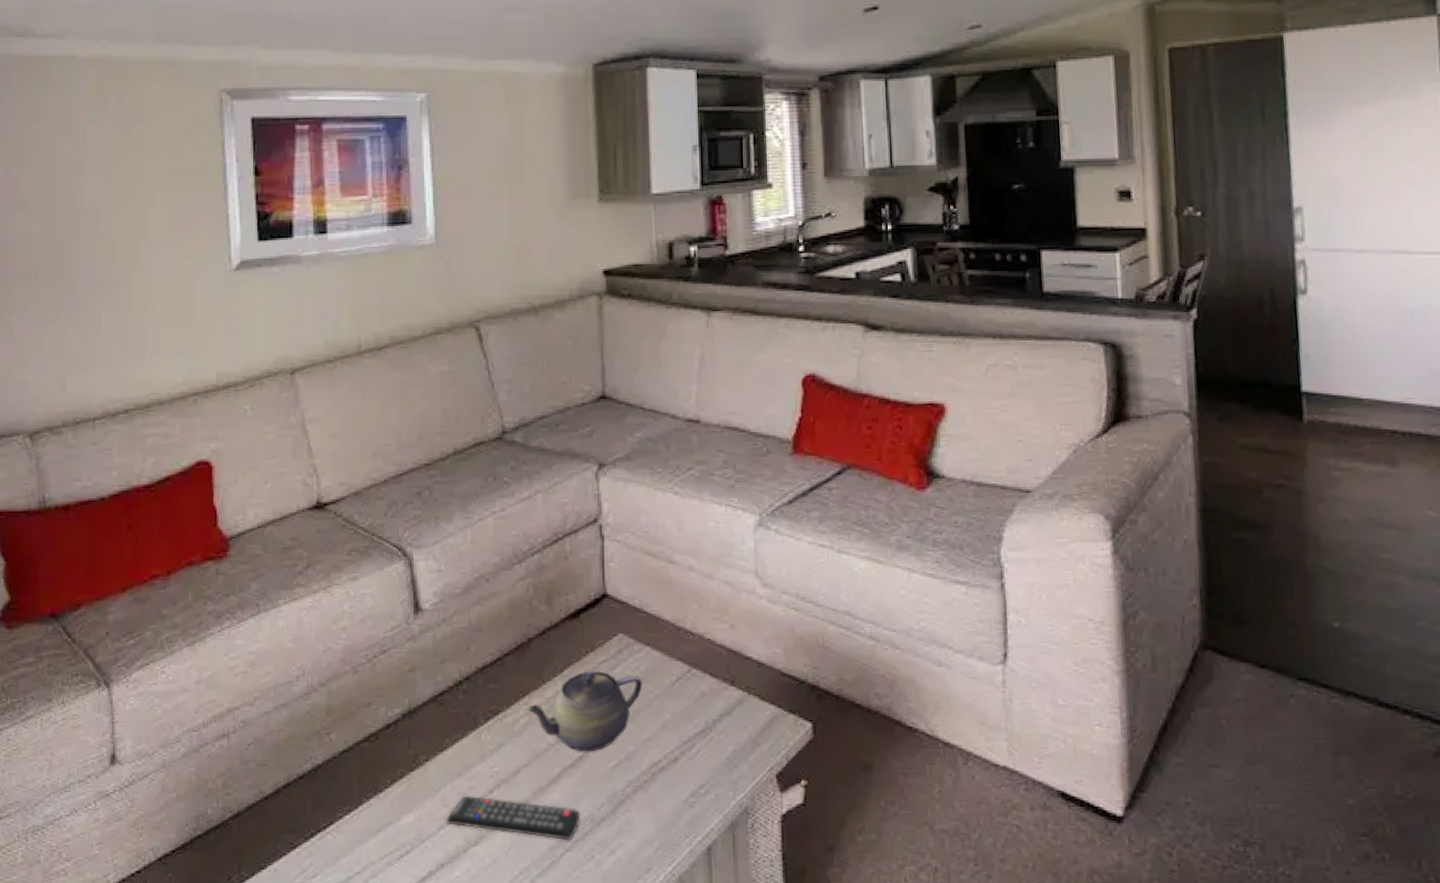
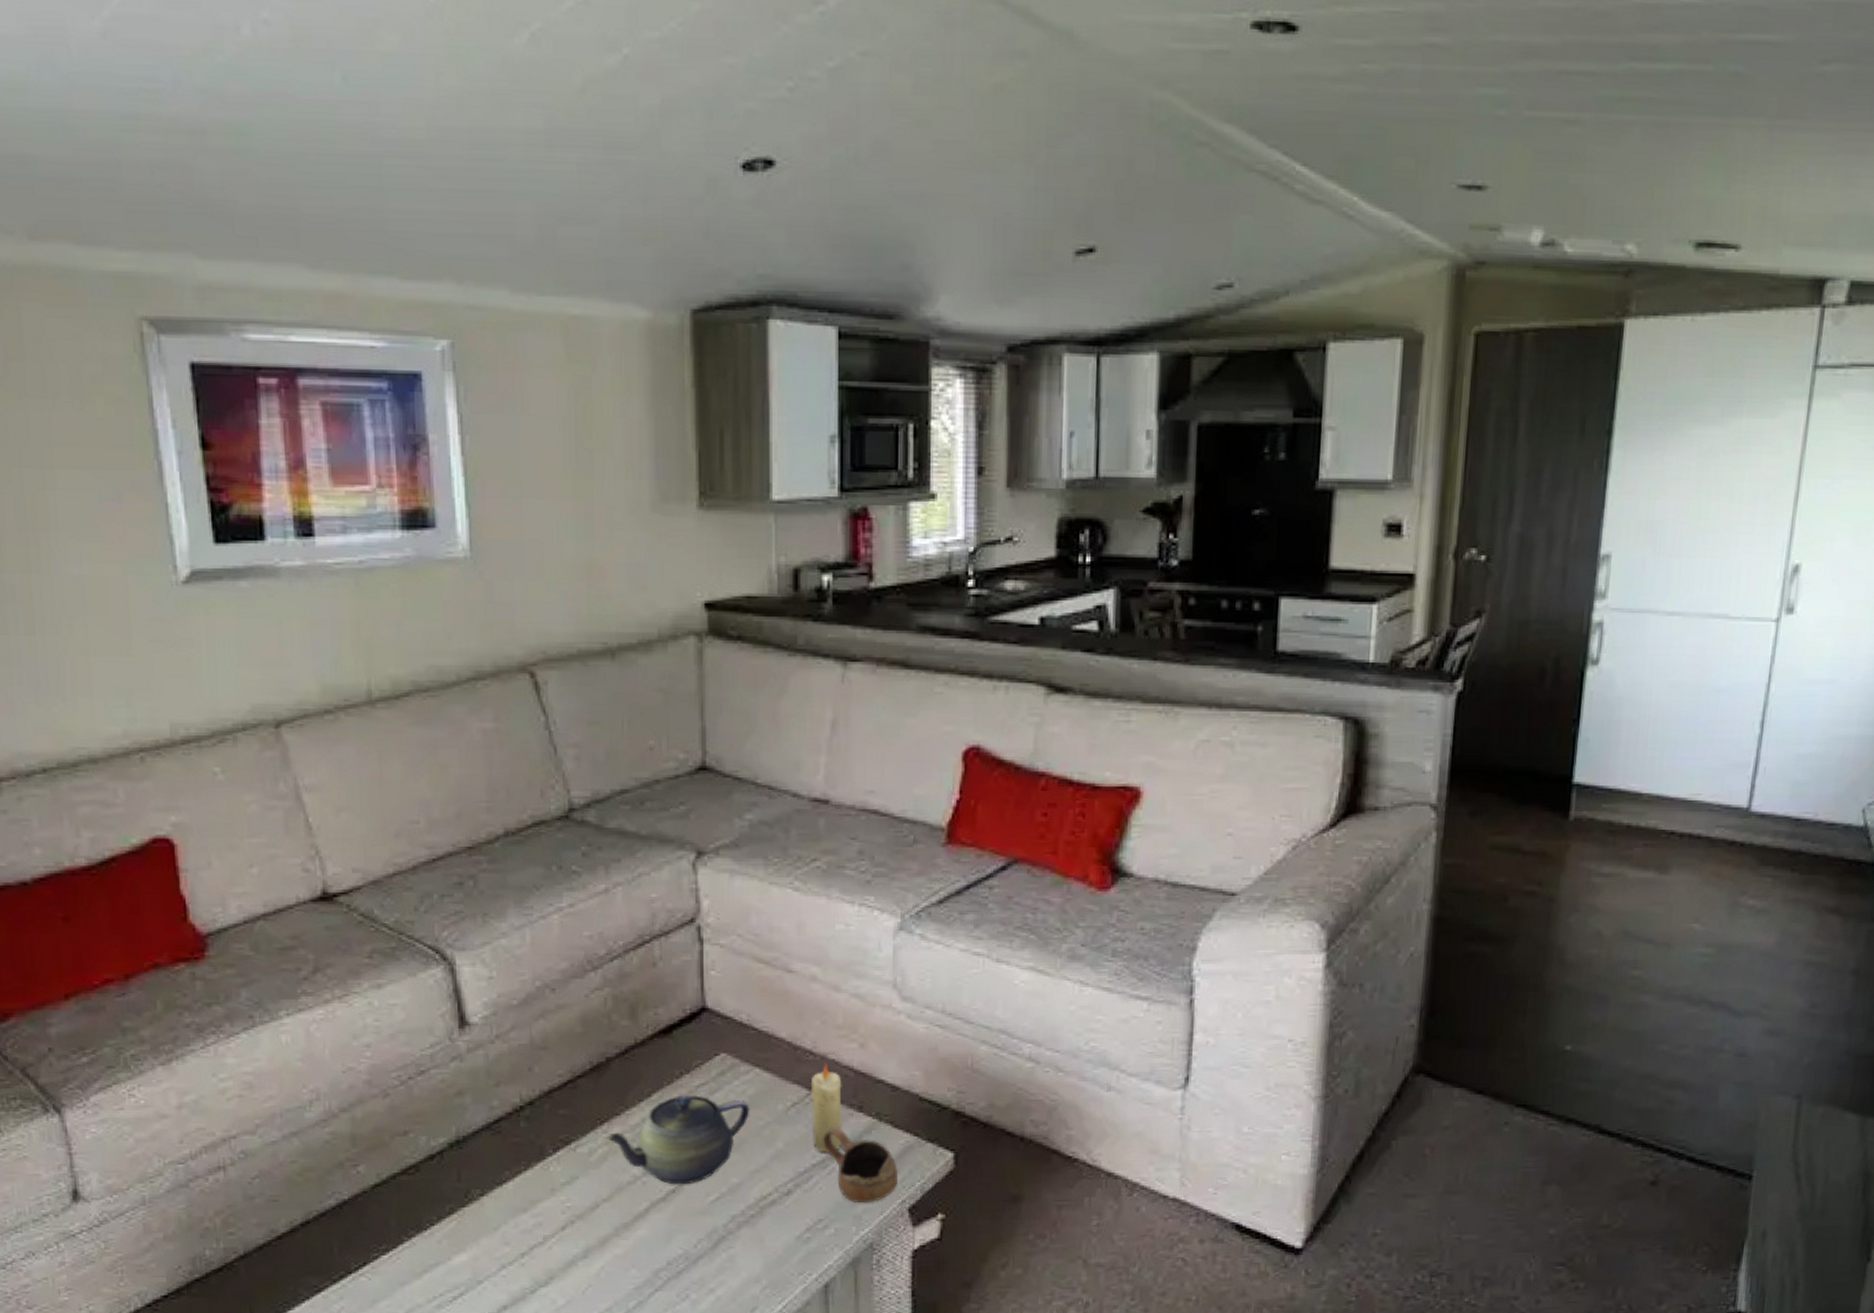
remote control: present [446,795,581,841] -> none [508,1232,673,1280]
candle: none [691,641,718,723] -> present [810,1062,842,1153]
cup: none [703,699,766,770] -> present [823,1127,898,1204]

